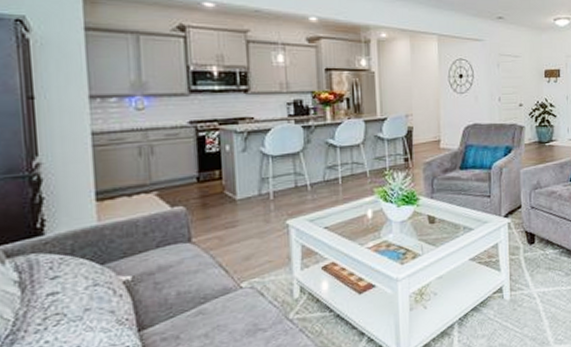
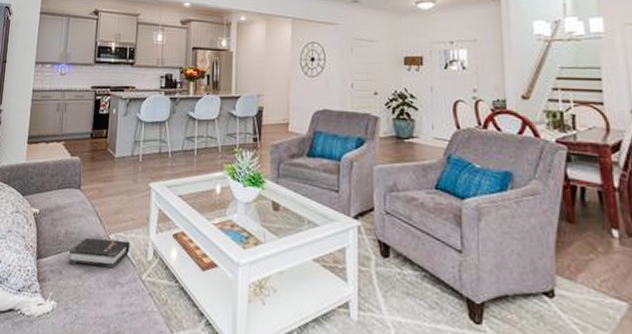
hardback book: none [185,285,270,325] -> present [68,238,131,269]

